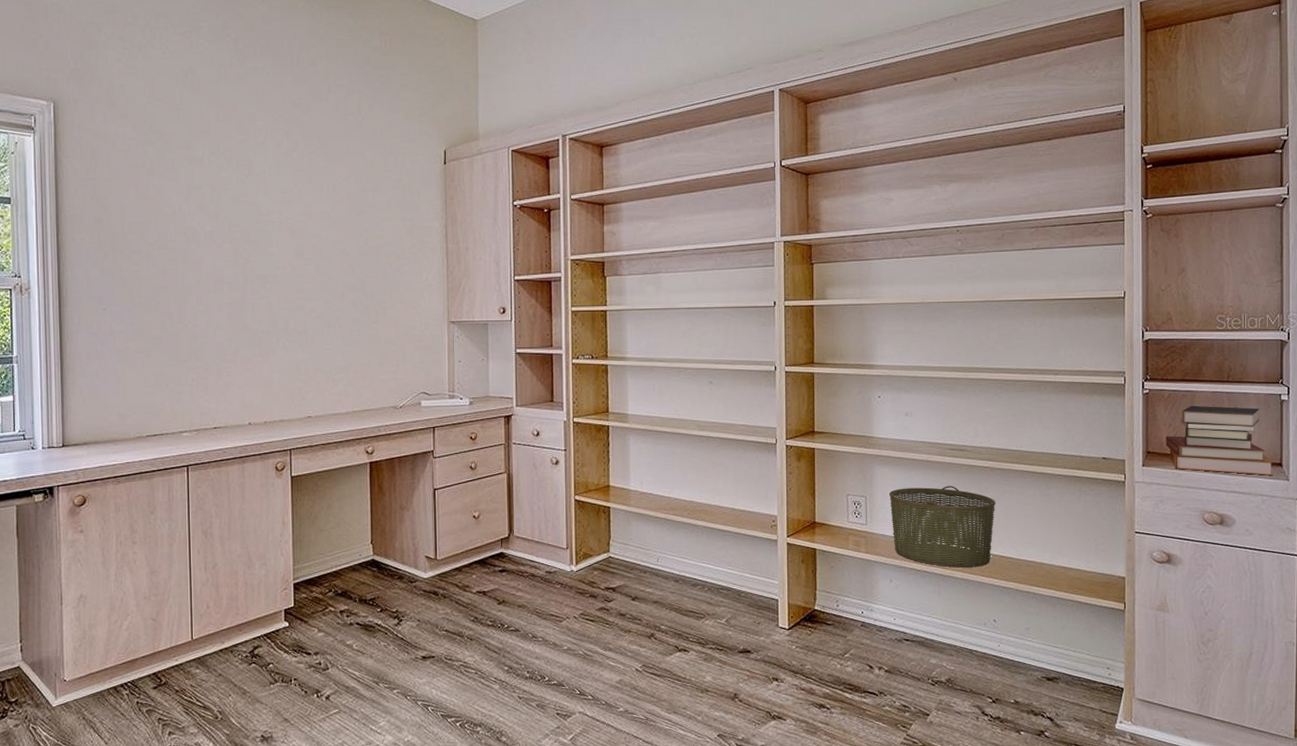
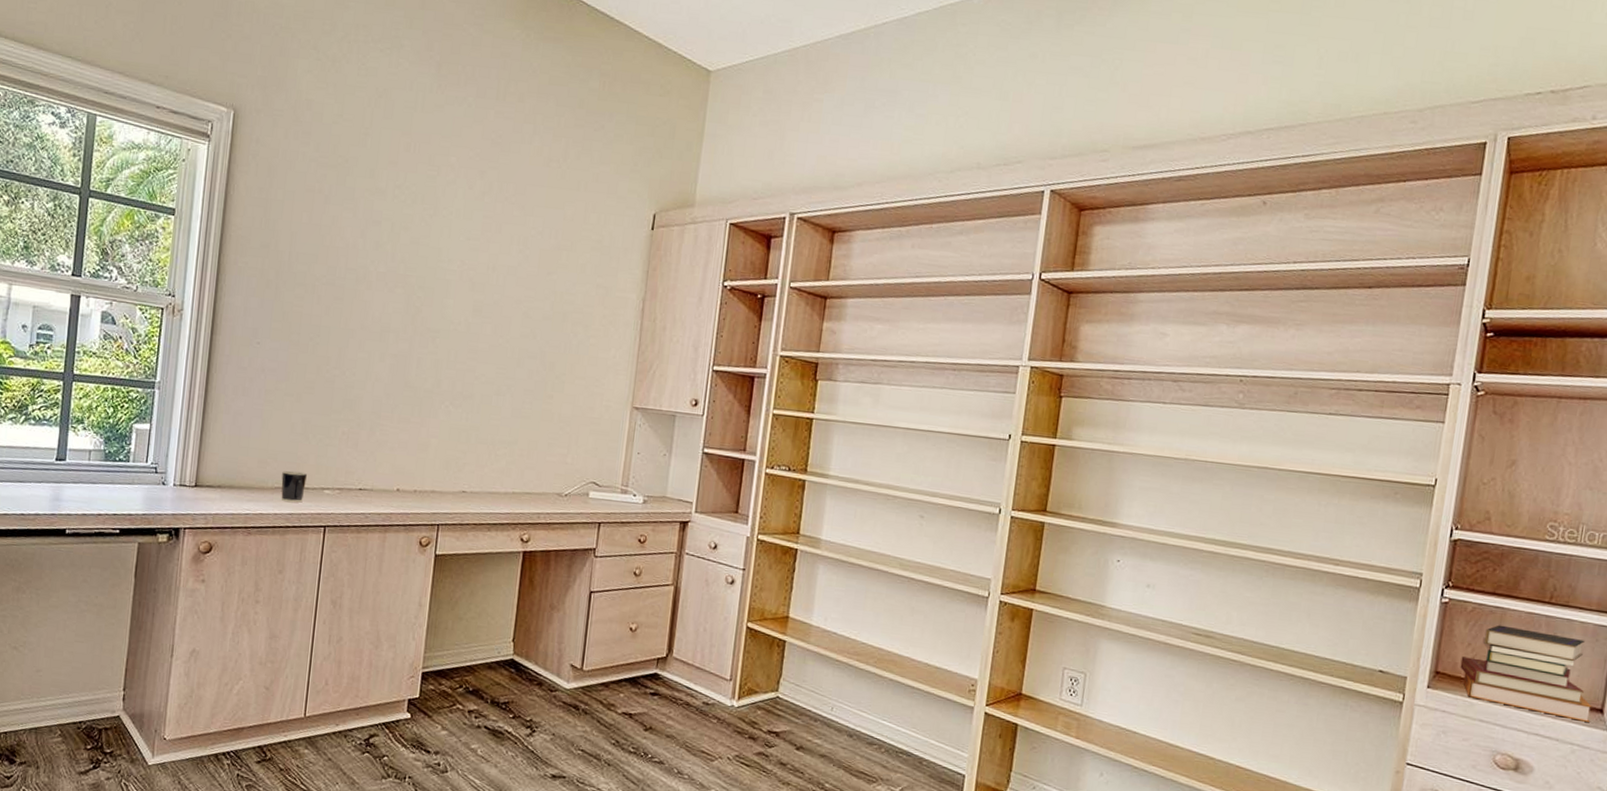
mug: none [142,420,165,449] -> present [281,471,307,503]
basket: present [889,486,996,568] -> none [1110,670,1241,775]

